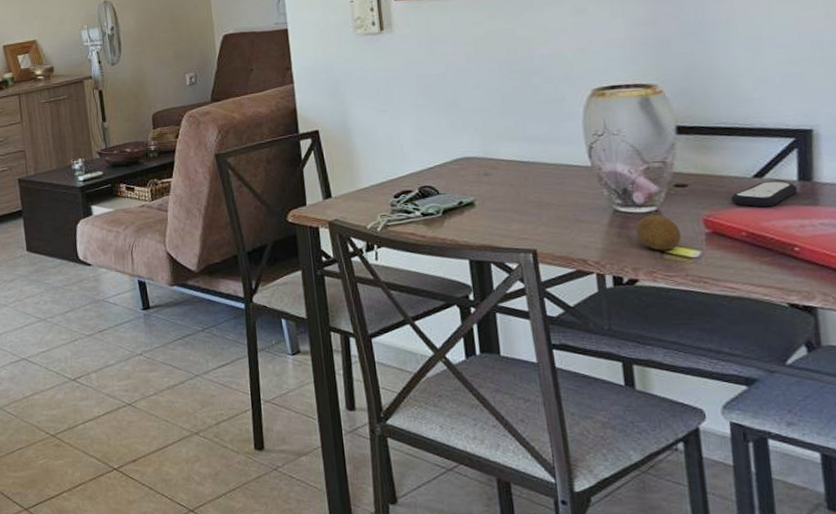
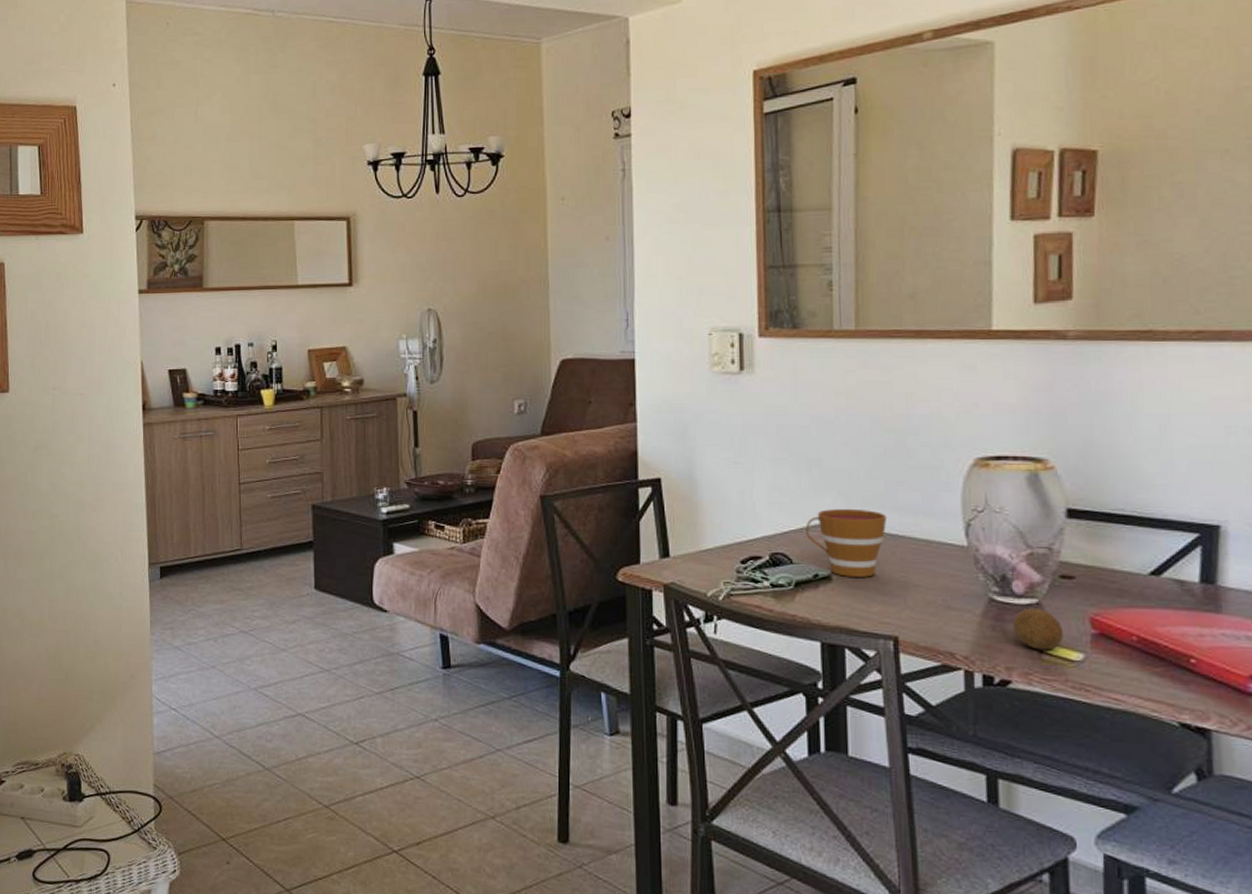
cup: none [448,142,519,202] -> present [806,508,887,577]
remote control: present [730,181,797,208] -> none [1122,580,1198,610]

